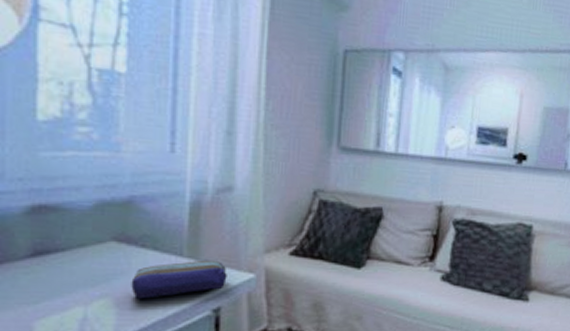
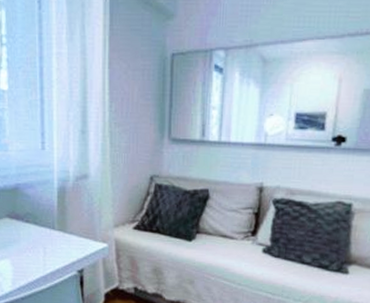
pencil case: present [131,260,227,300] -> none [21,232,87,262]

